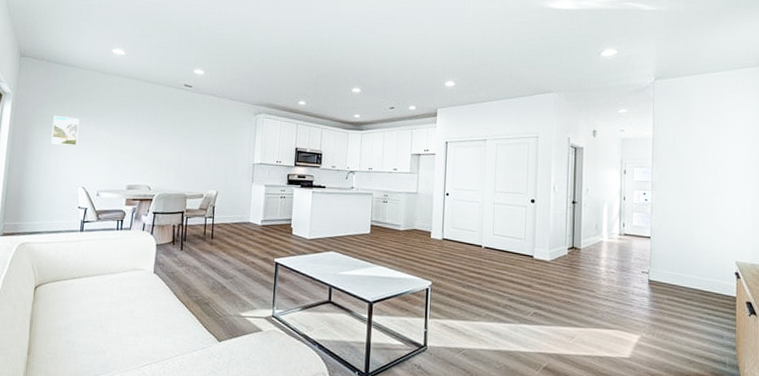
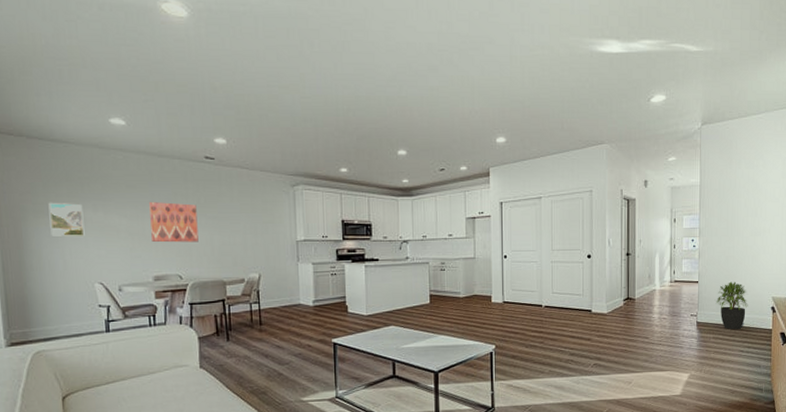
wall art: none [130,121,172,158] -> present [149,202,199,243]
potted plant: none [670,240,708,294] -> present [715,281,748,330]

